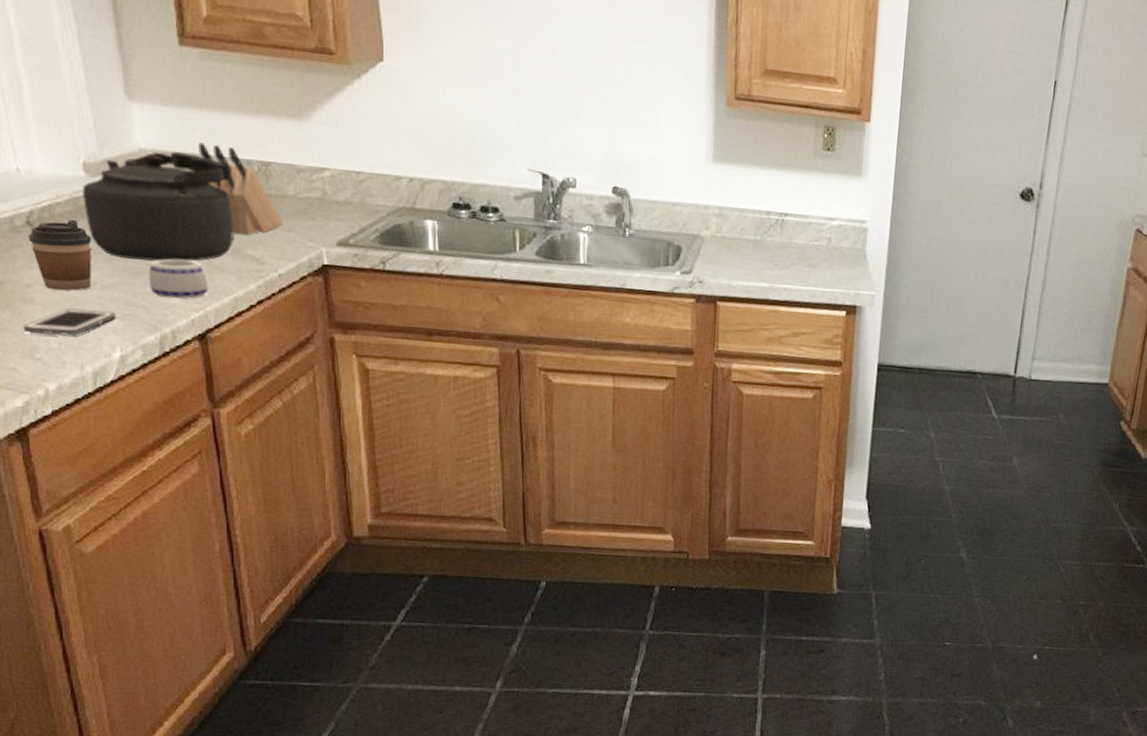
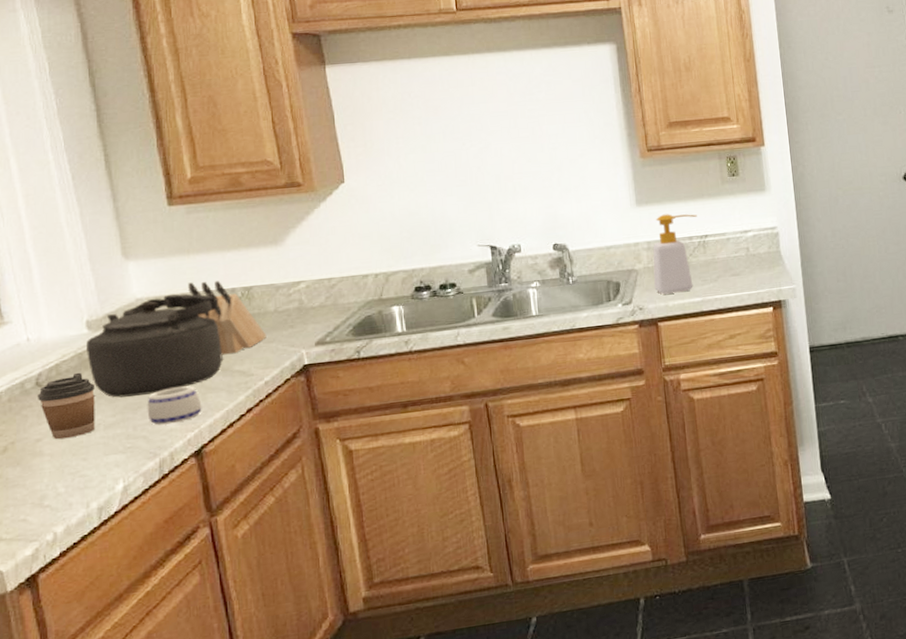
cell phone: present [23,308,116,336] -> none [33,447,118,483]
soap bottle: none [718,178,780,273] -> present [653,214,697,295]

